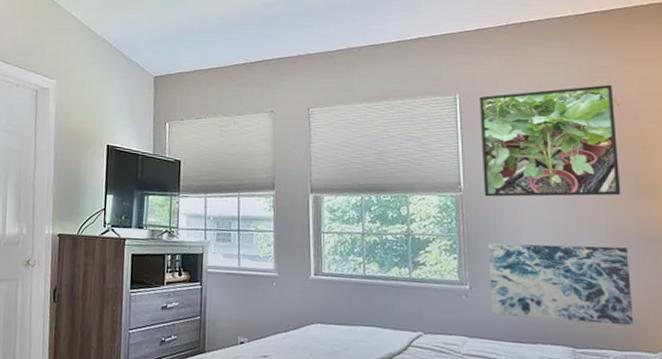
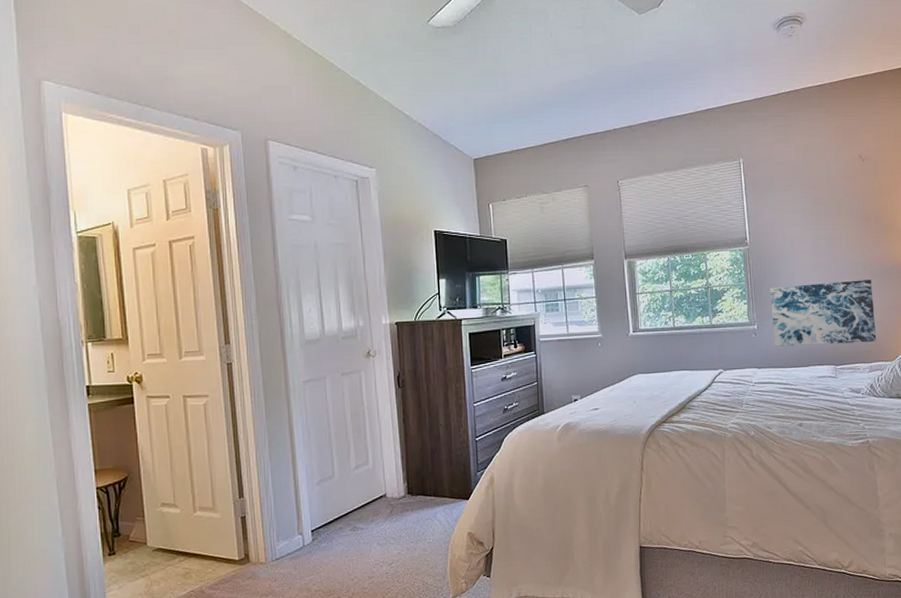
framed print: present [479,84,621,197] -> none [758,143,866,248]

